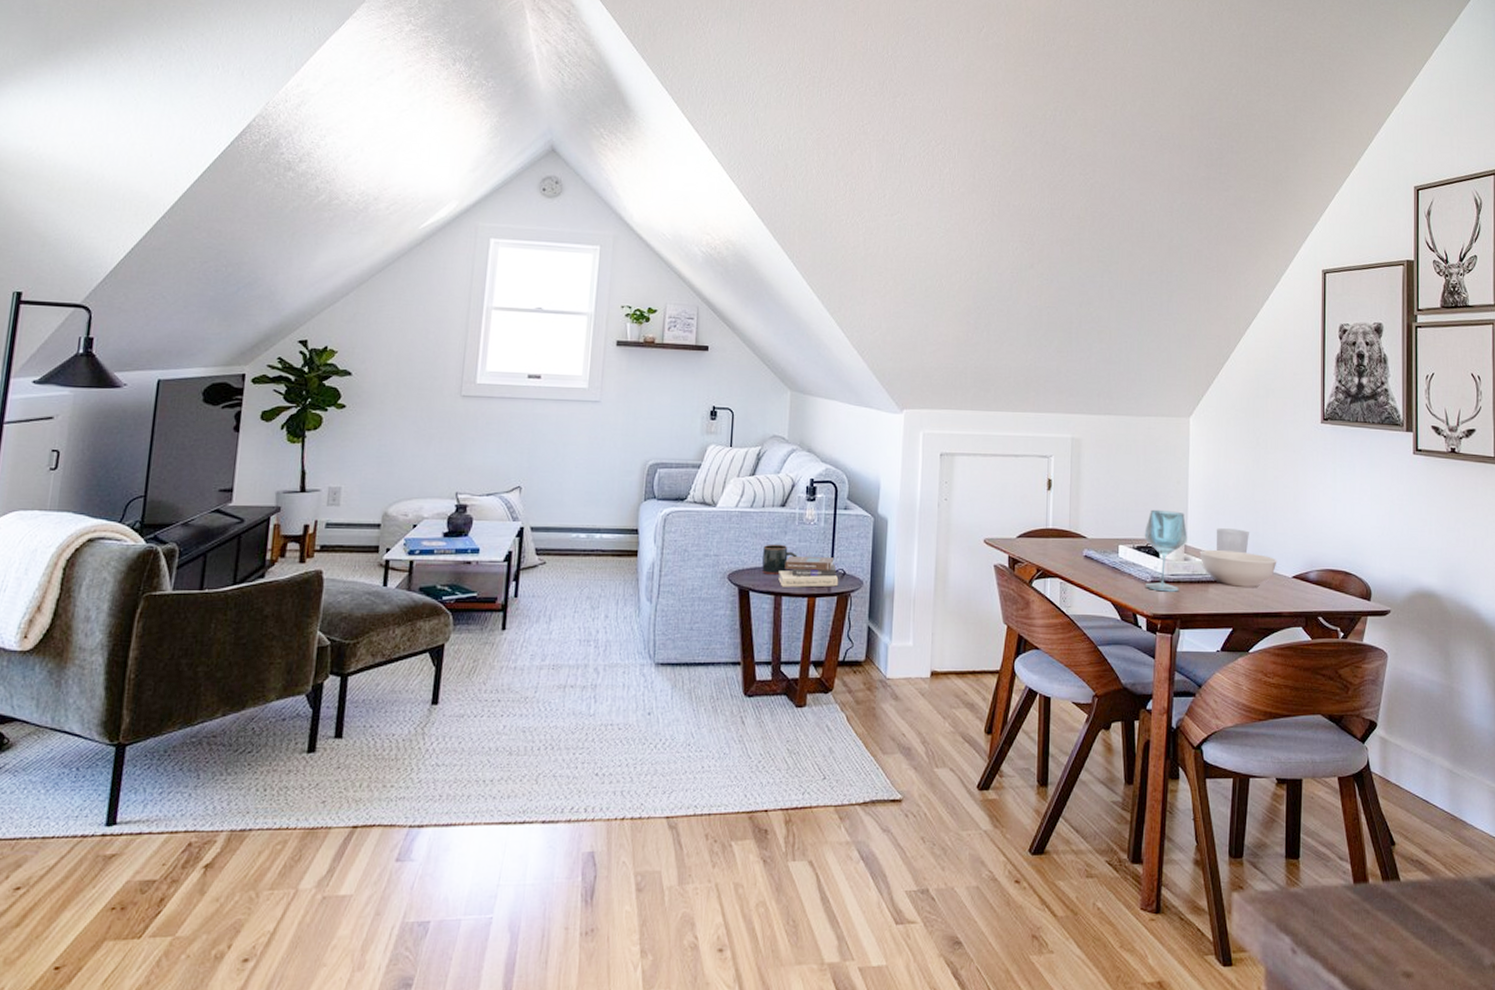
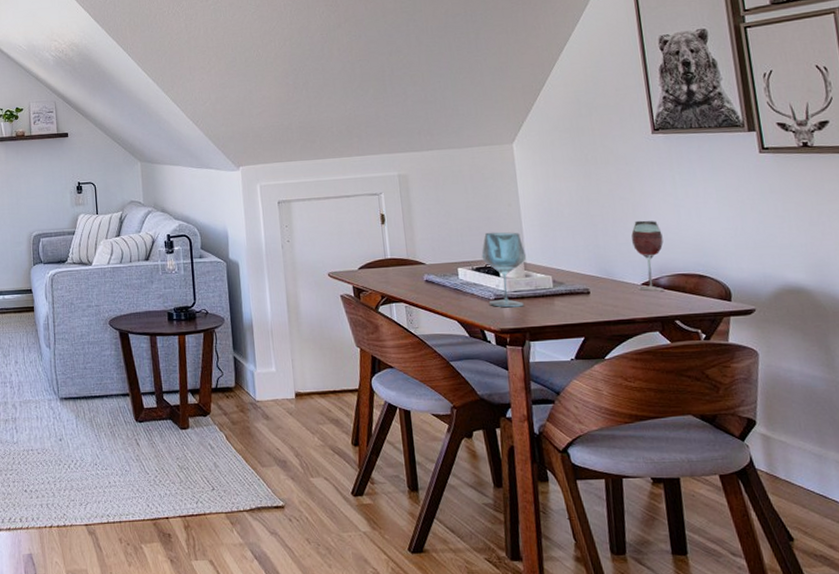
mug: present [761,544,798,574] -> none [134,292,165,318]
books: present [778,557,839,588] -> none [151,300,203,328]
bowl: present [1199,550,1277,588] -> none [540,264,623,299]
candle holder: present [1216,528,1249,554] -> none [554,243,591,266]
wineglass: none [1288,511,1318,587] -> present [631,220,665,293]

